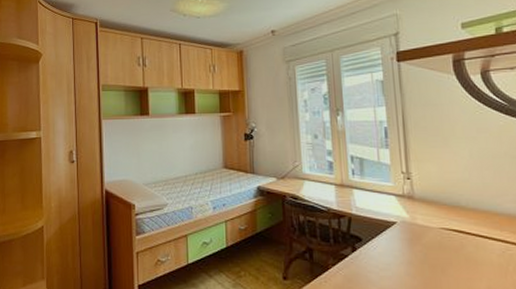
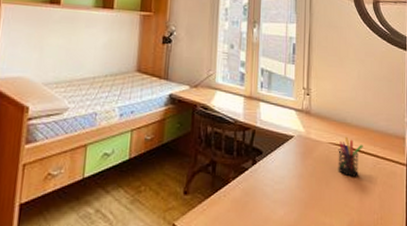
pen holder: none [453,221,486,264] -> present [338,136,363,177]

